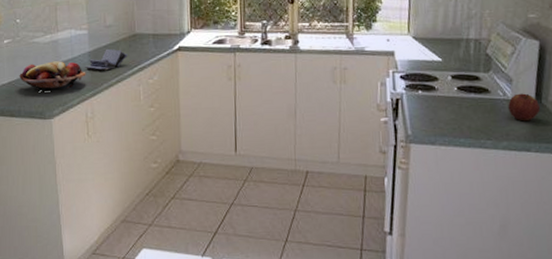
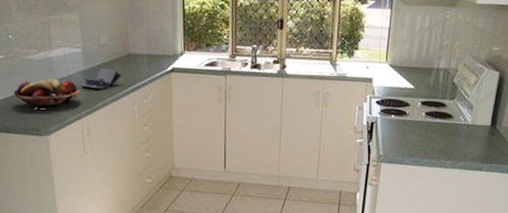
apple: present [508,93,540,122] -> none [467,119,494,144]

